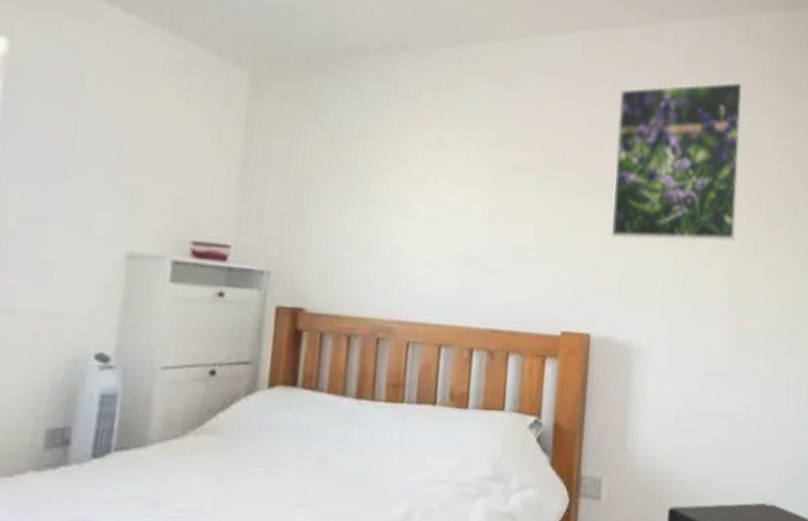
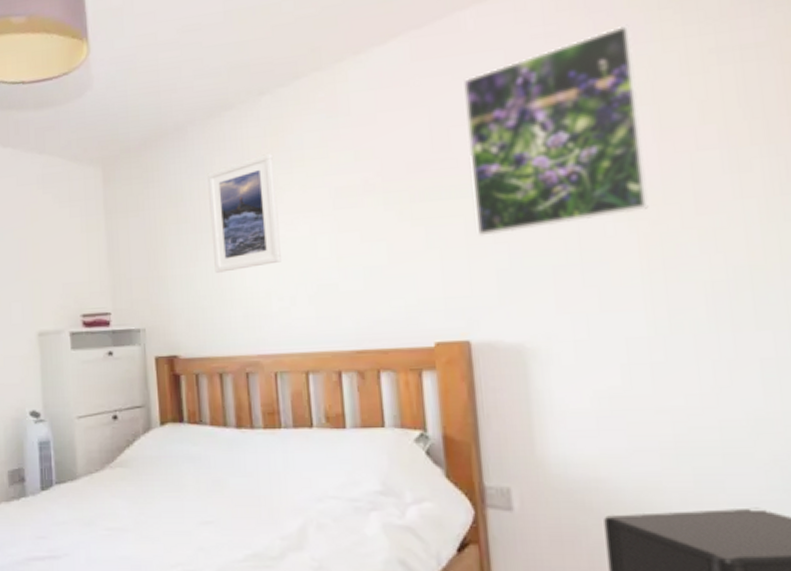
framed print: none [362,108,443,225] -> present [208,152,281,273]

